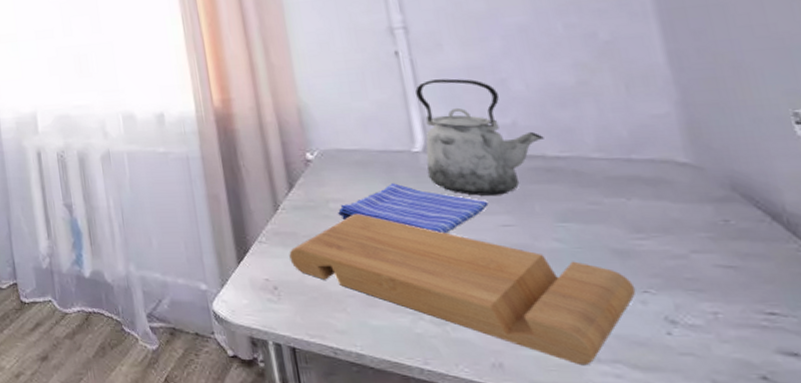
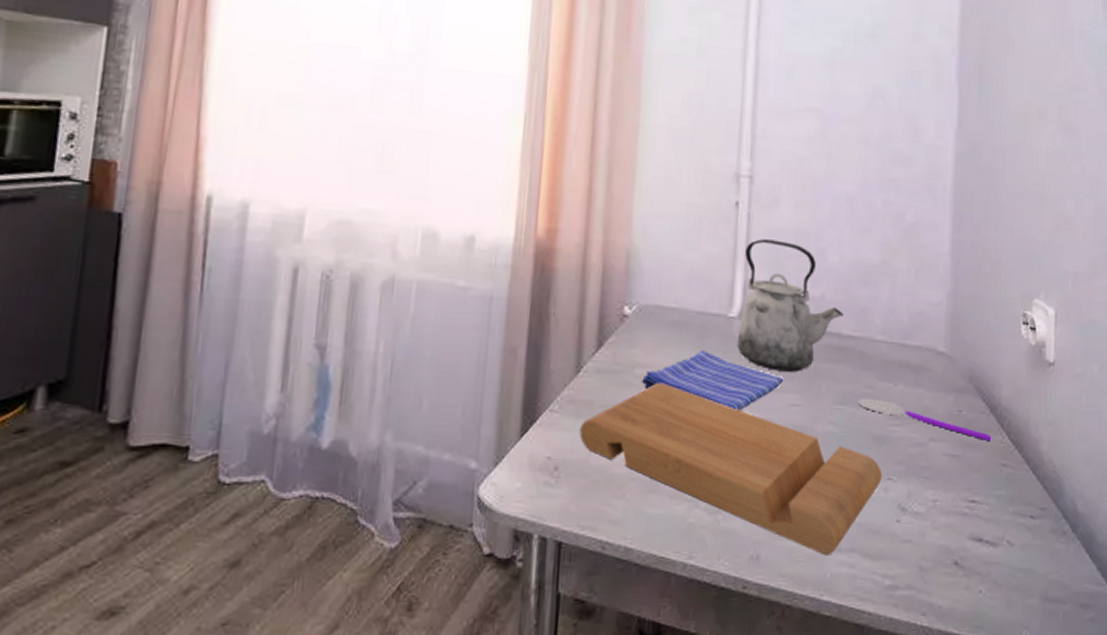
spoon: none [583,214,783,251] -> present [857,398,992,442]

